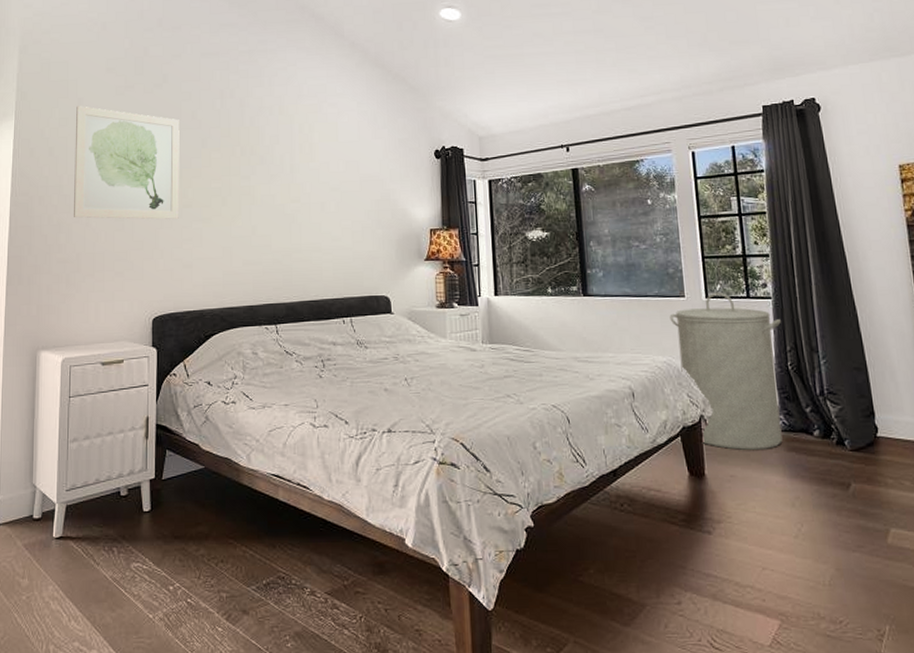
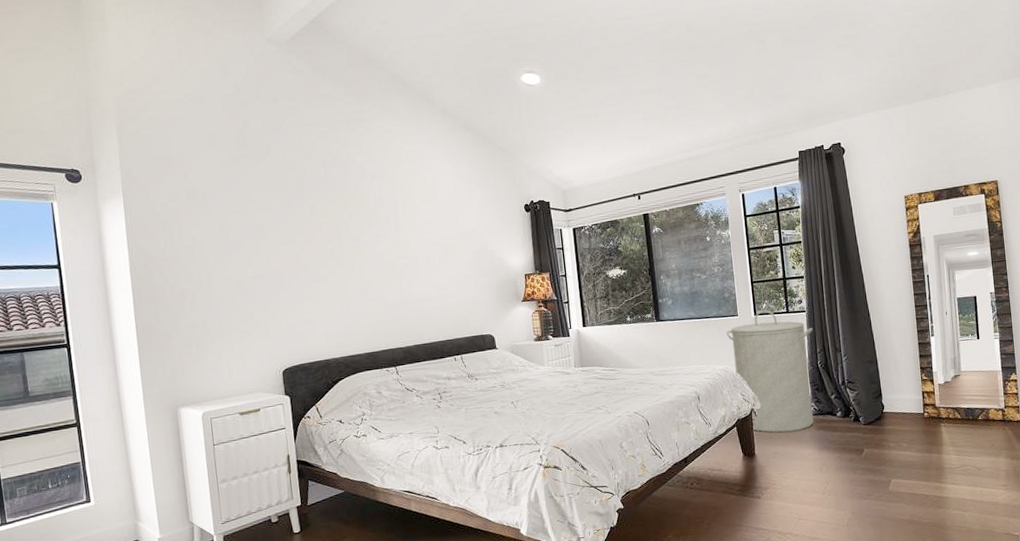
wall art: present [74,106,180,220] -> none [183,180,297,286]

